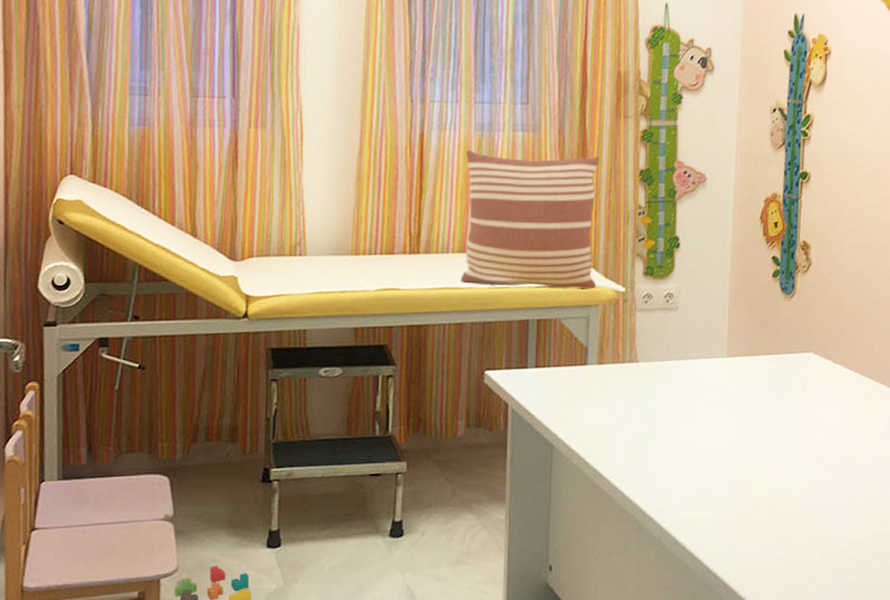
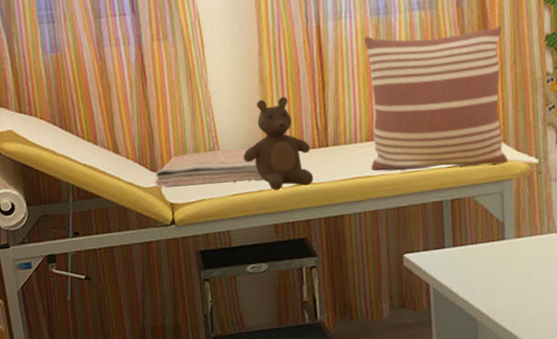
towel: none [232,244,348,280] -> present [155,149,263,188]
teddy bear: none [329,199,401,294] -> present [243,97,314,191]

